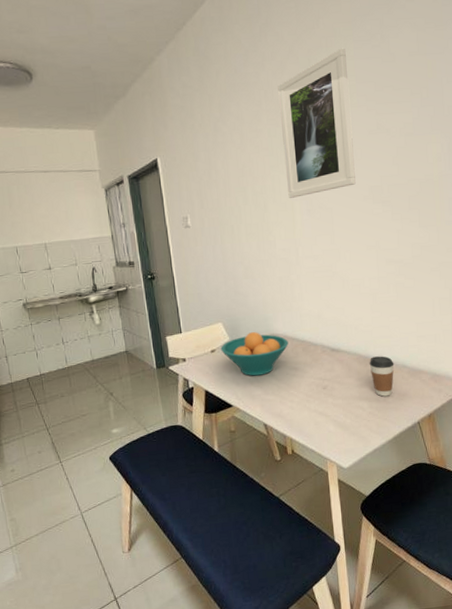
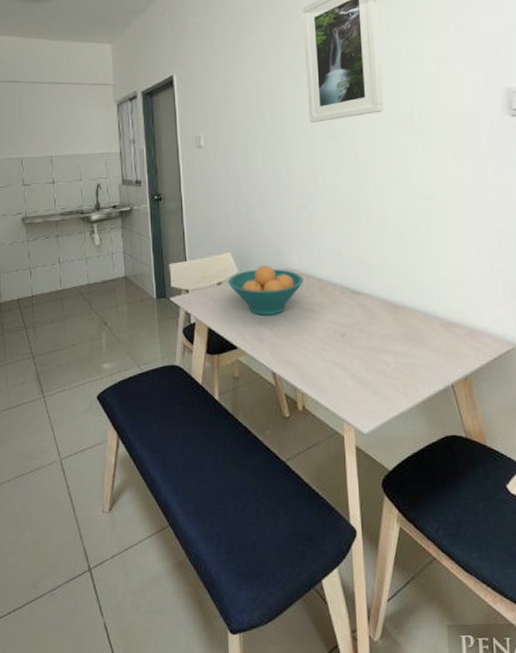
coffee cup: present [369,356,394,397] -> none [395,303,424,351]

